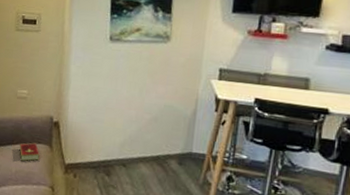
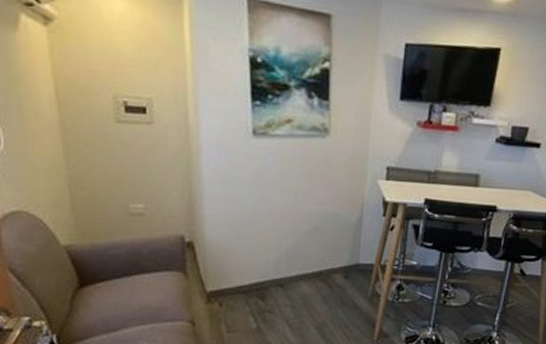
hardcover book: present [19,142,40,162] -> none [141,270,172,295]

